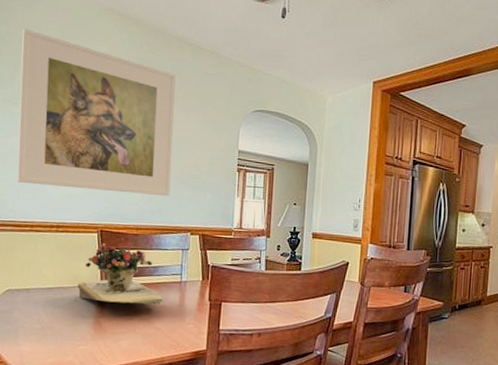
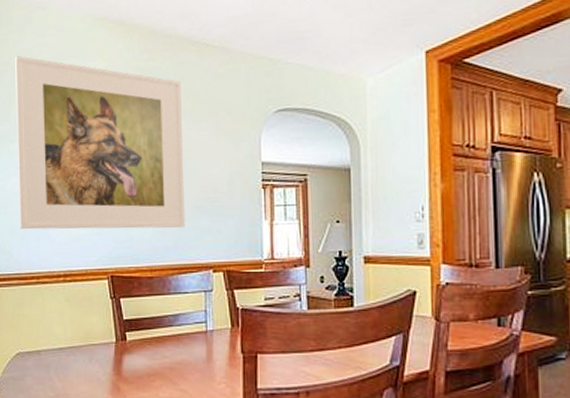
flower arrangement: present [78,242,164,305] -> none [91,290,188,362]

